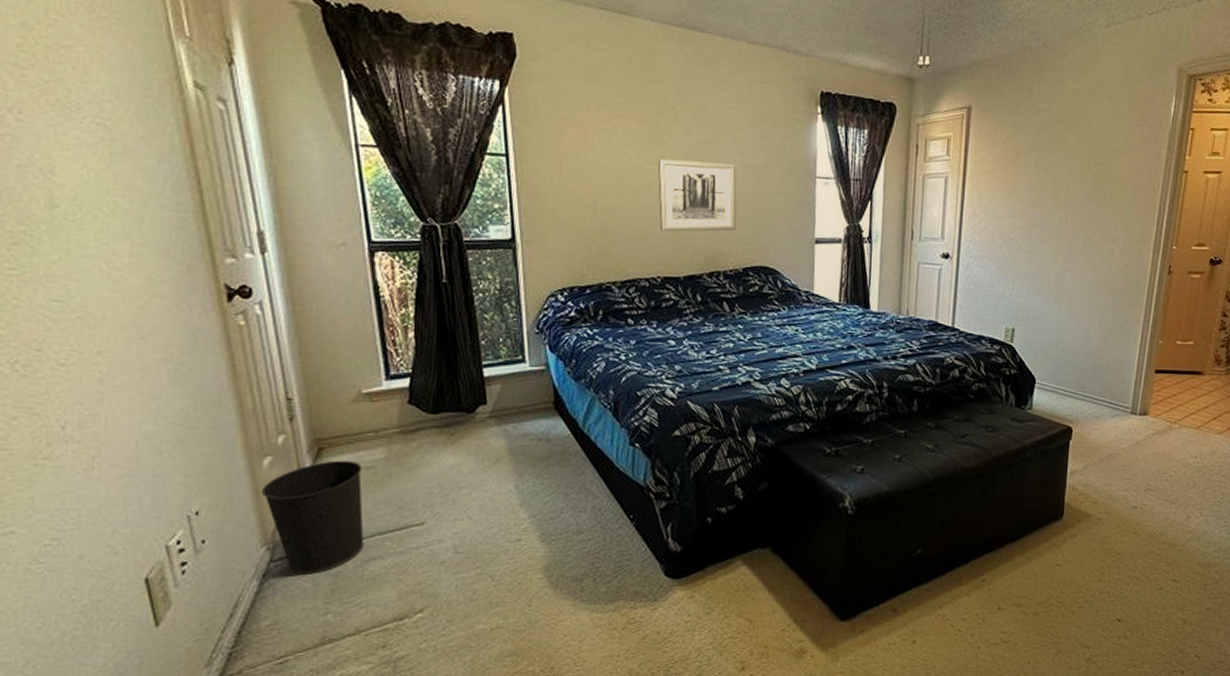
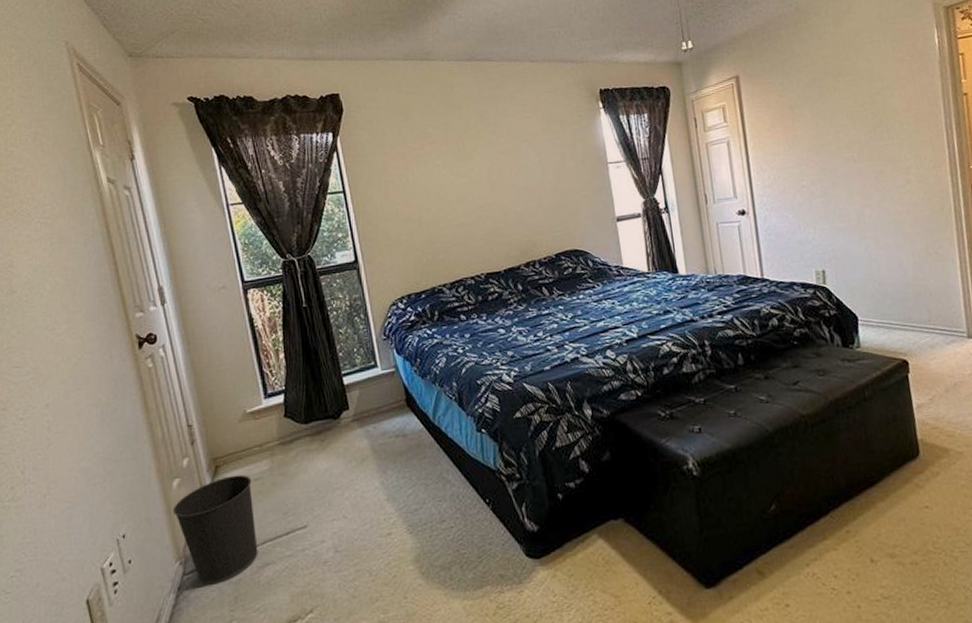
wall art: present [658,158,737,232] -> none [469,165,545,233]

